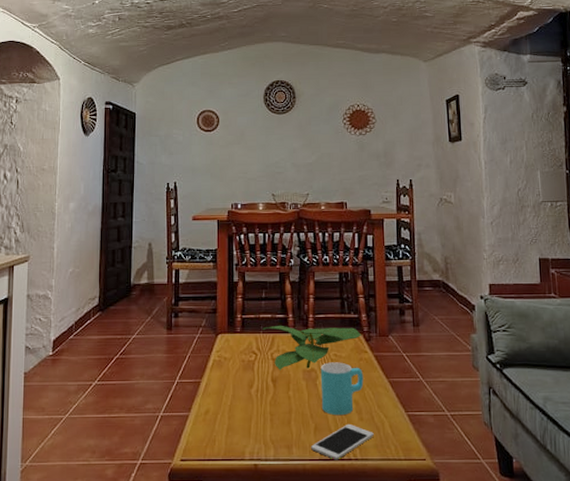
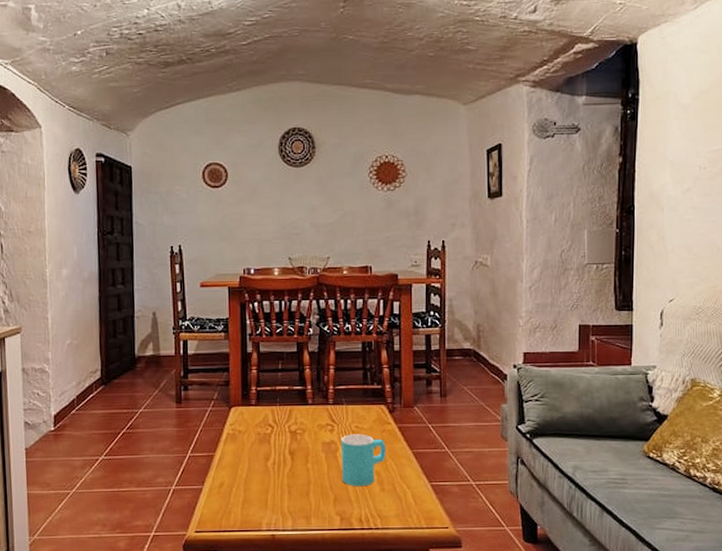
plant: present [262,326,362,370] -> none [279,398,386,443]
cell phone: present [311,423,374,460] -> none [330,494,396,530]

